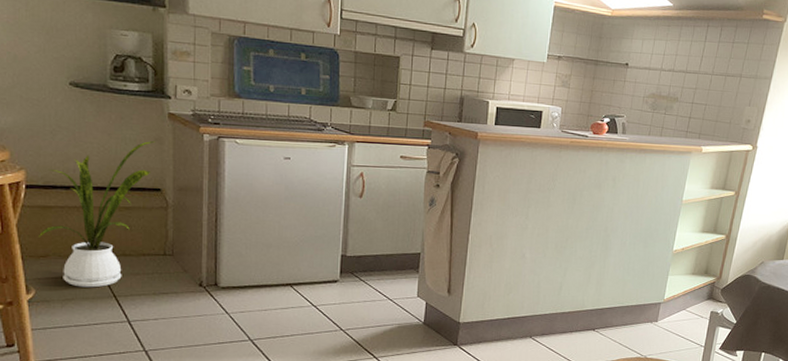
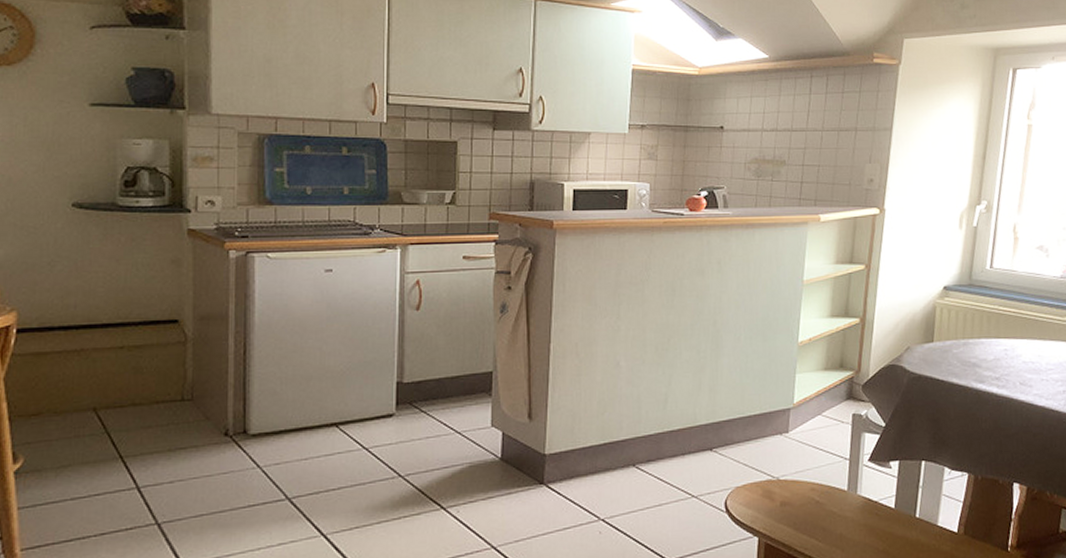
house plant: present [39,141,156,288] -> none [31,264,173,450]

